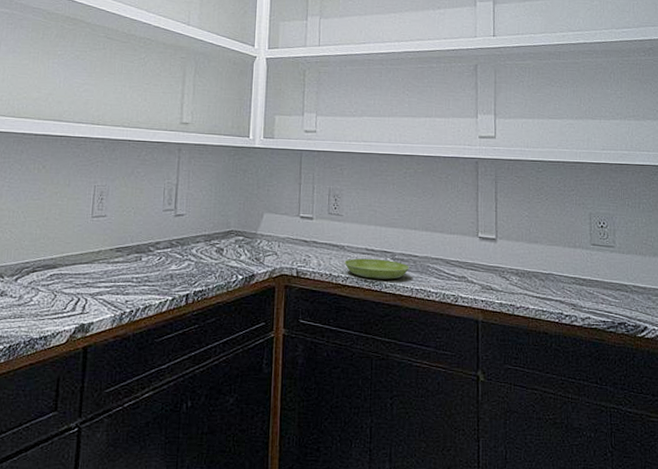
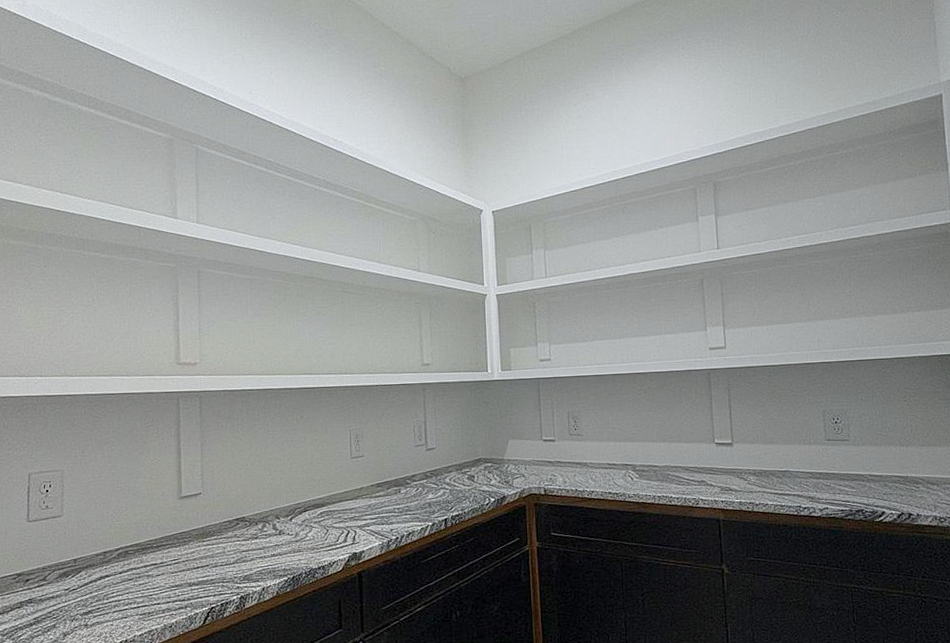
saucer: present [344,258,409,280] -> none [588,472,650,490]

